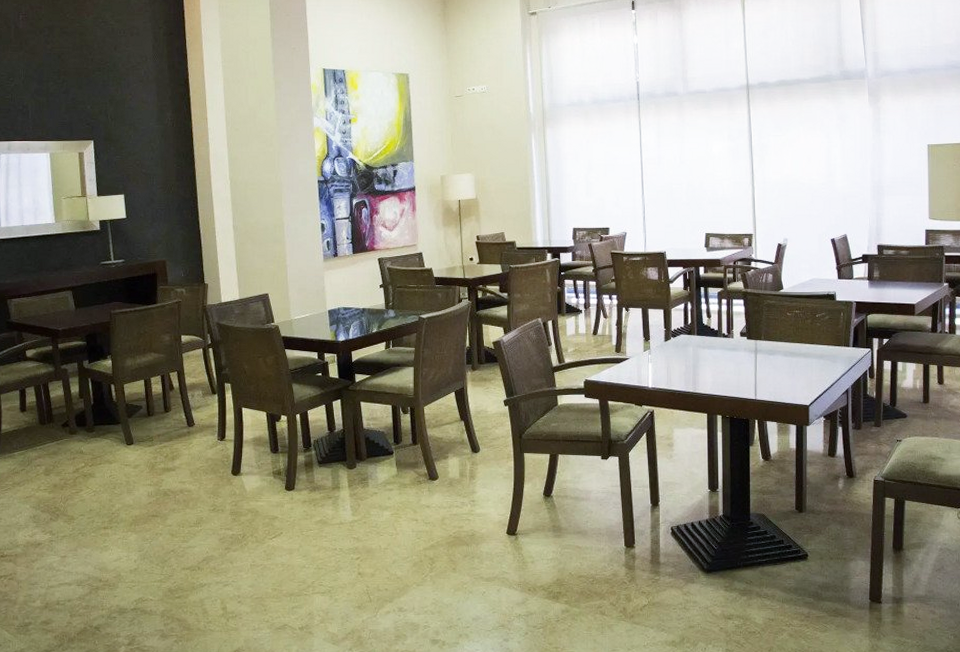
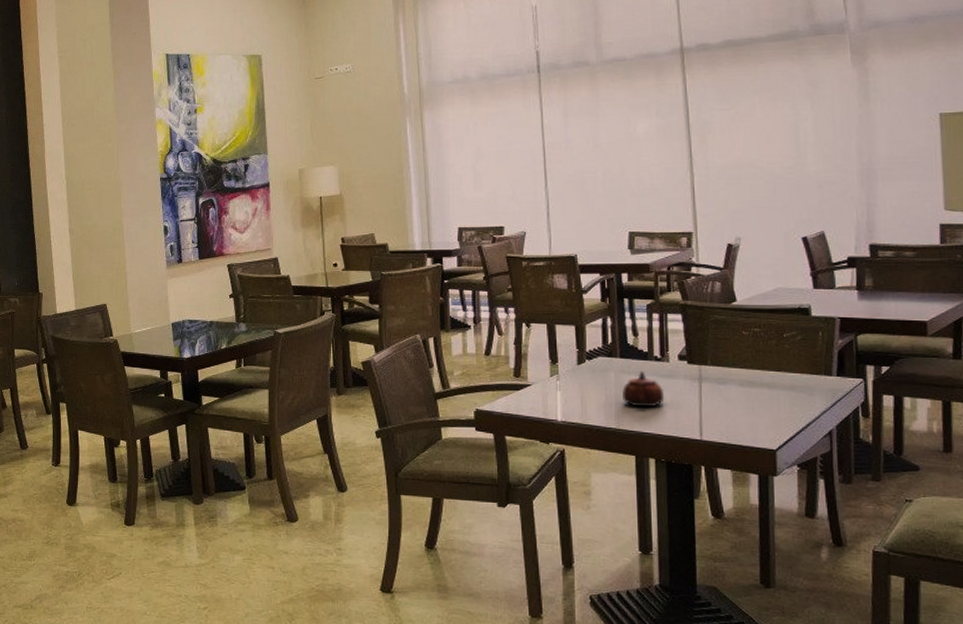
teapot: none [698,345,730,375] -> present [622,371,665,408]

